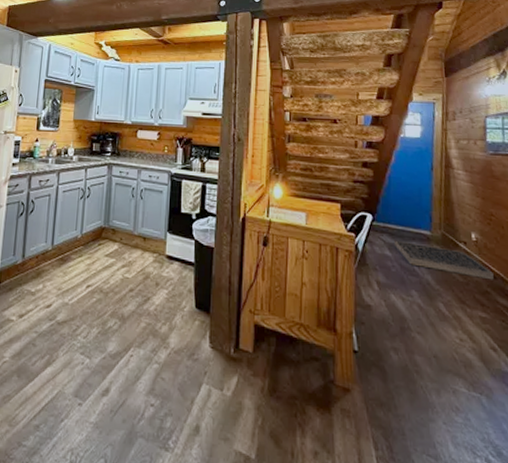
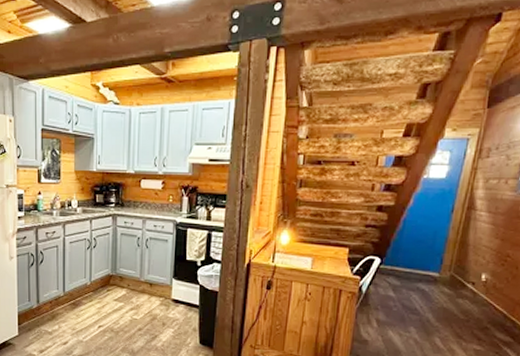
doormat: present [394,240,494,280] -> none [399,282,497,317]

